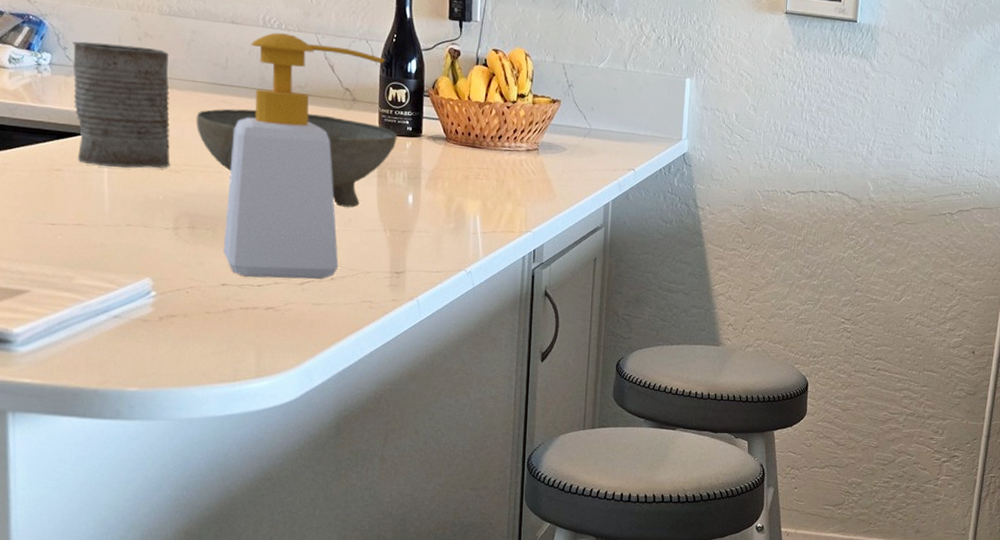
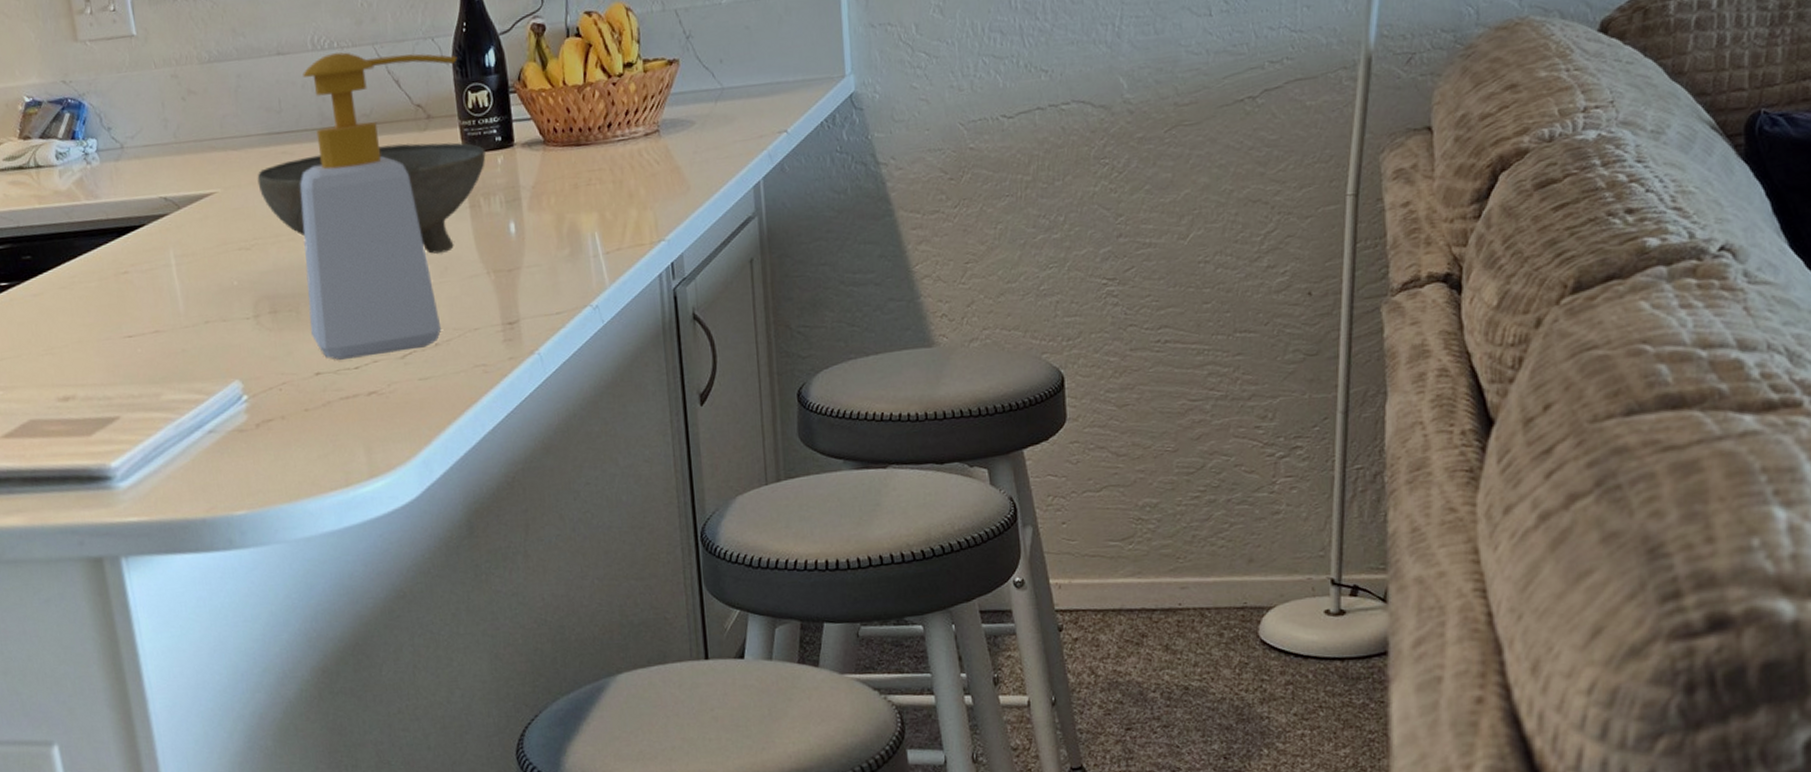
mug: present [72,41,170,169] -> none [115,106,239,260]

